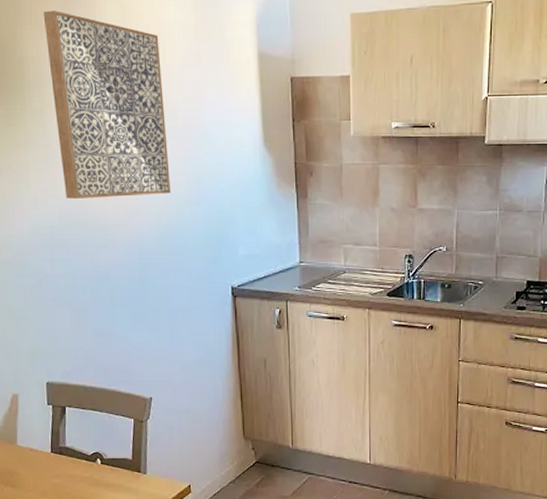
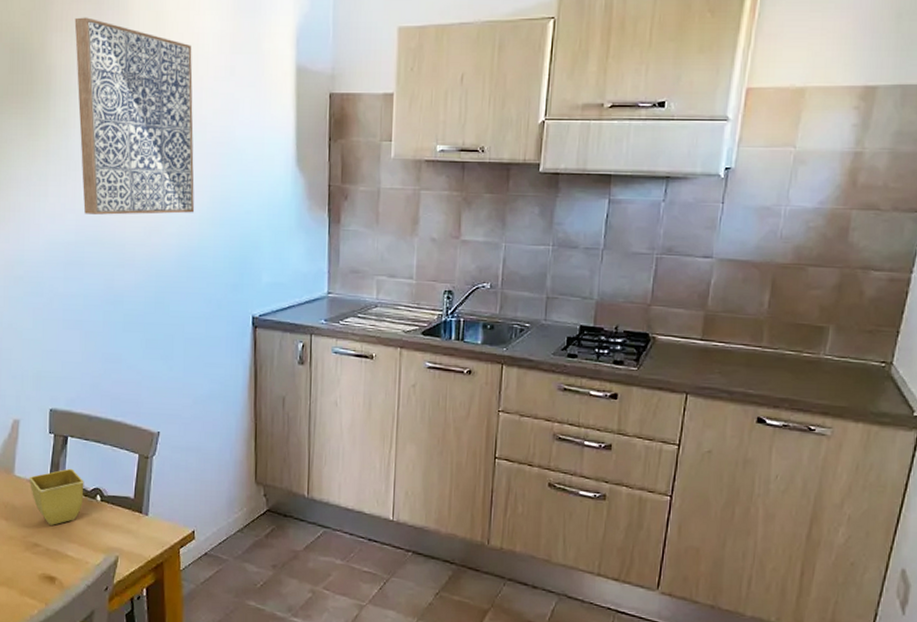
flower pot: none [31,436,85,489] -> present [28,468,84,525]

